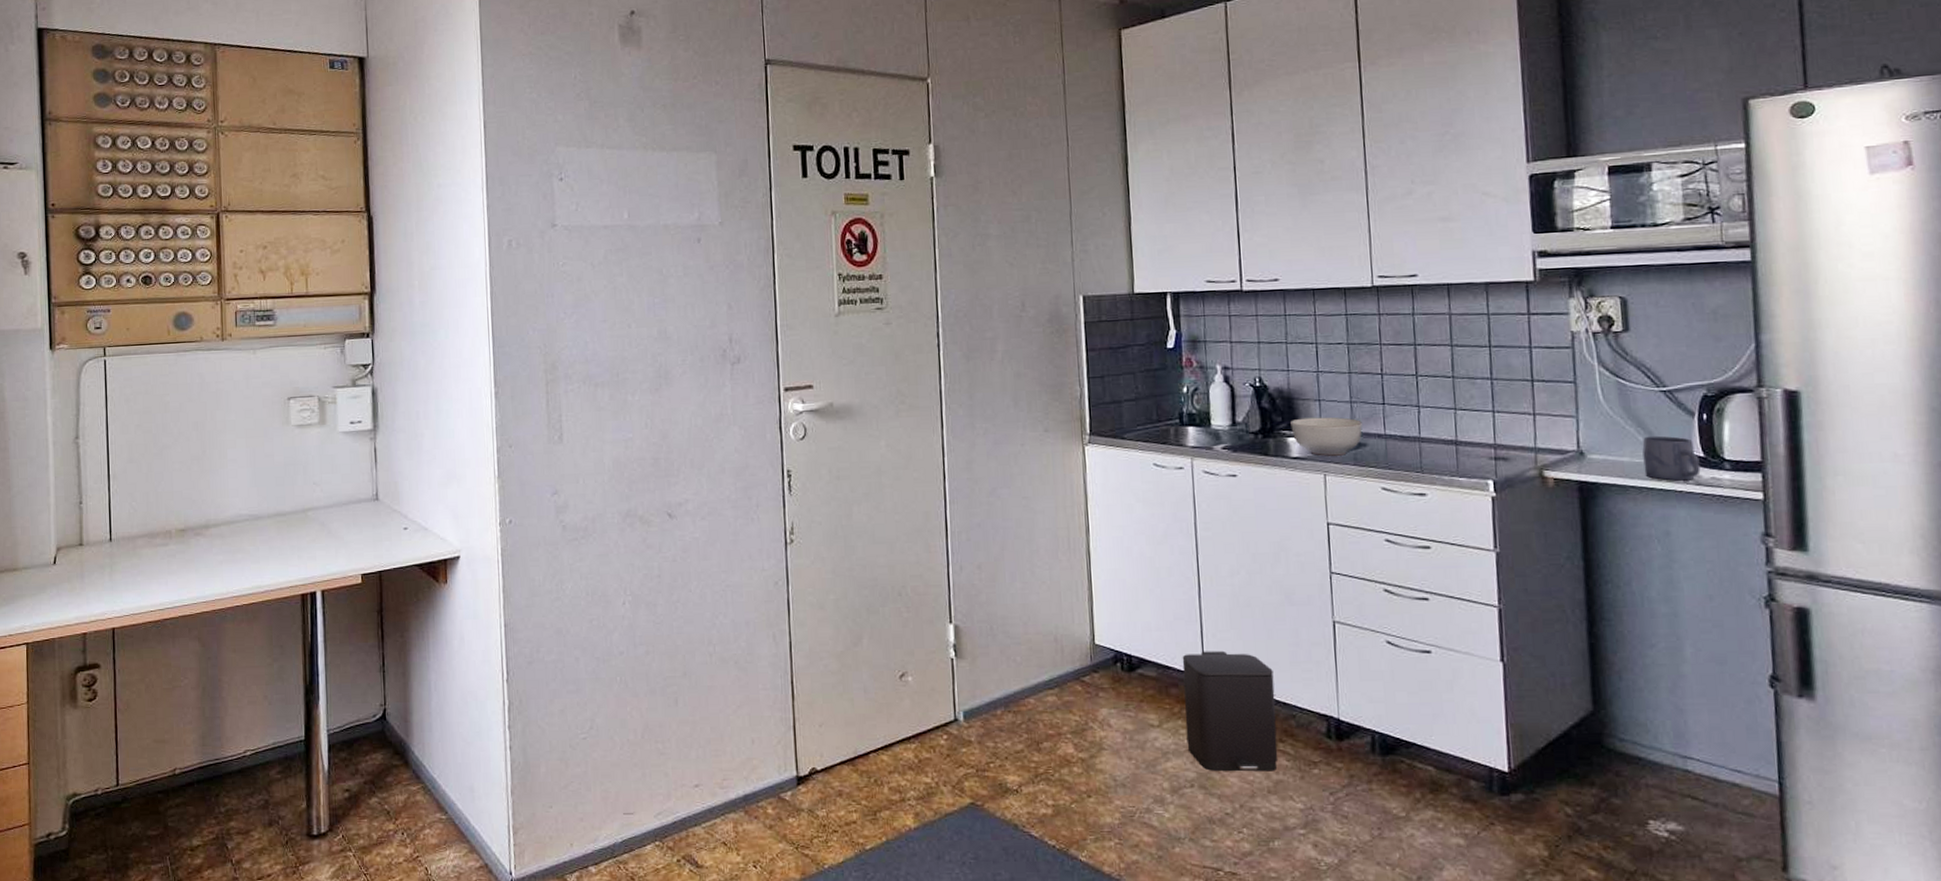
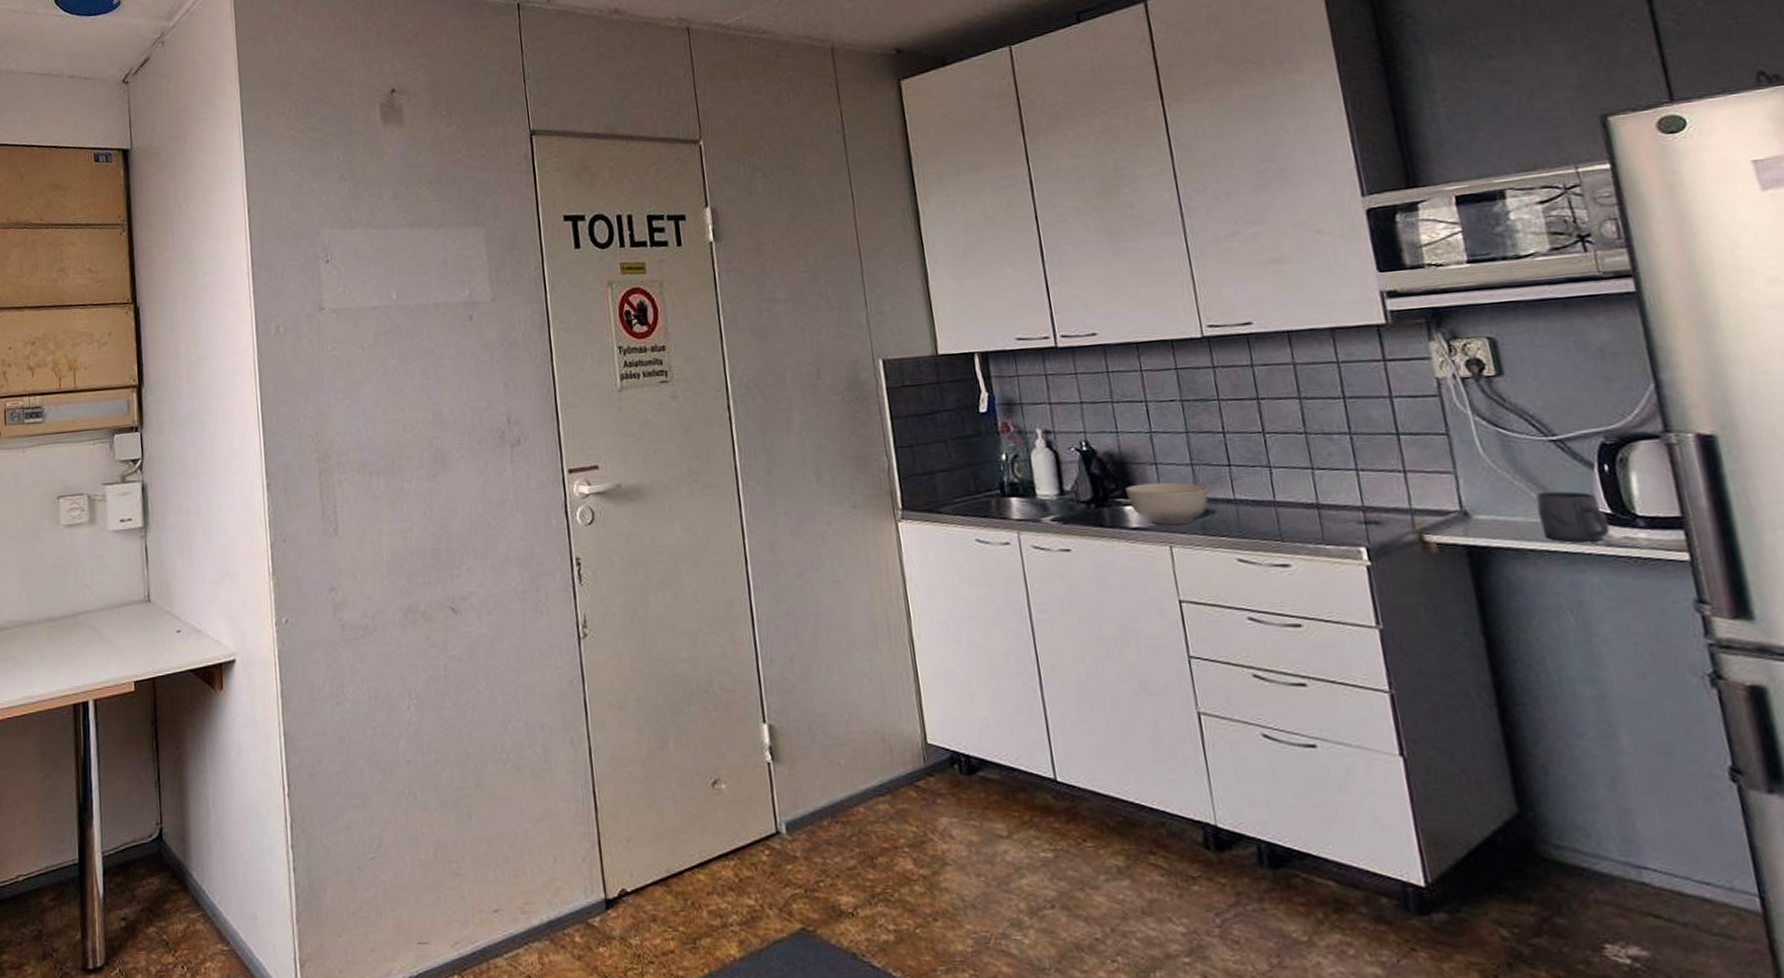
pedal bin: present [1182,650,1279,772] -> none [1027,748,1151,889]

